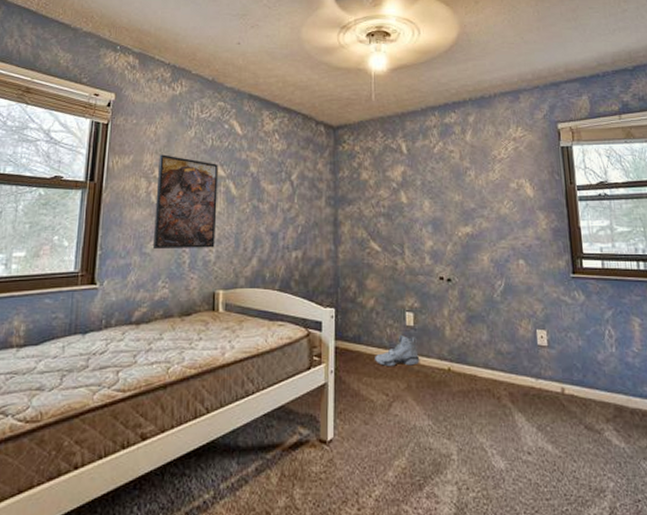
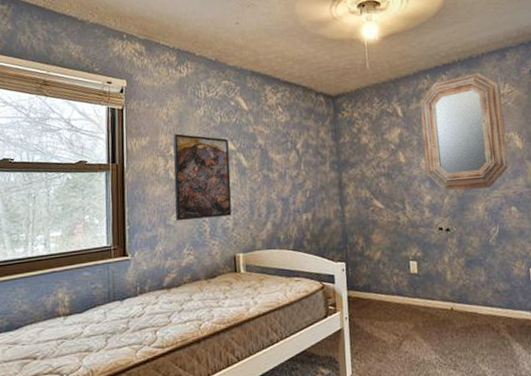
sneaker: present [375,334,420,366] -> none [384,281,425,310]
home mirror: none [425,112,519,238] -> present [419,71,509,191]

